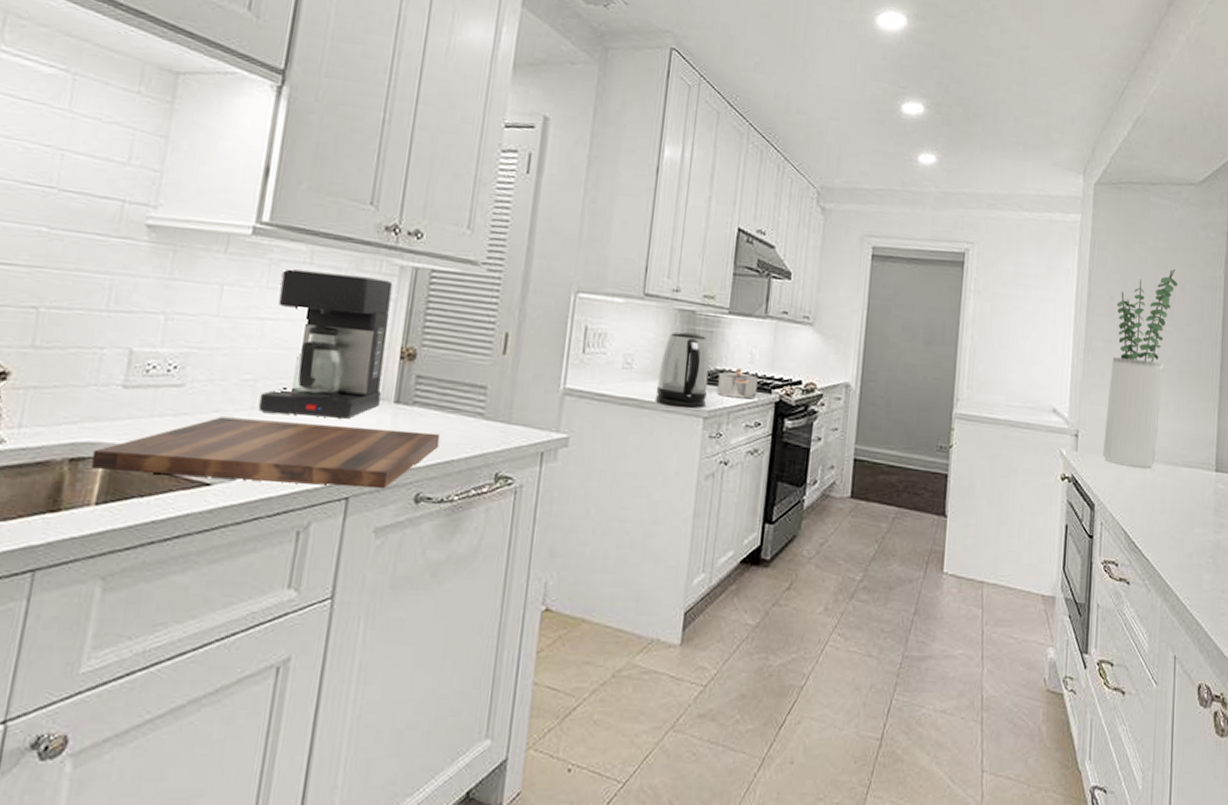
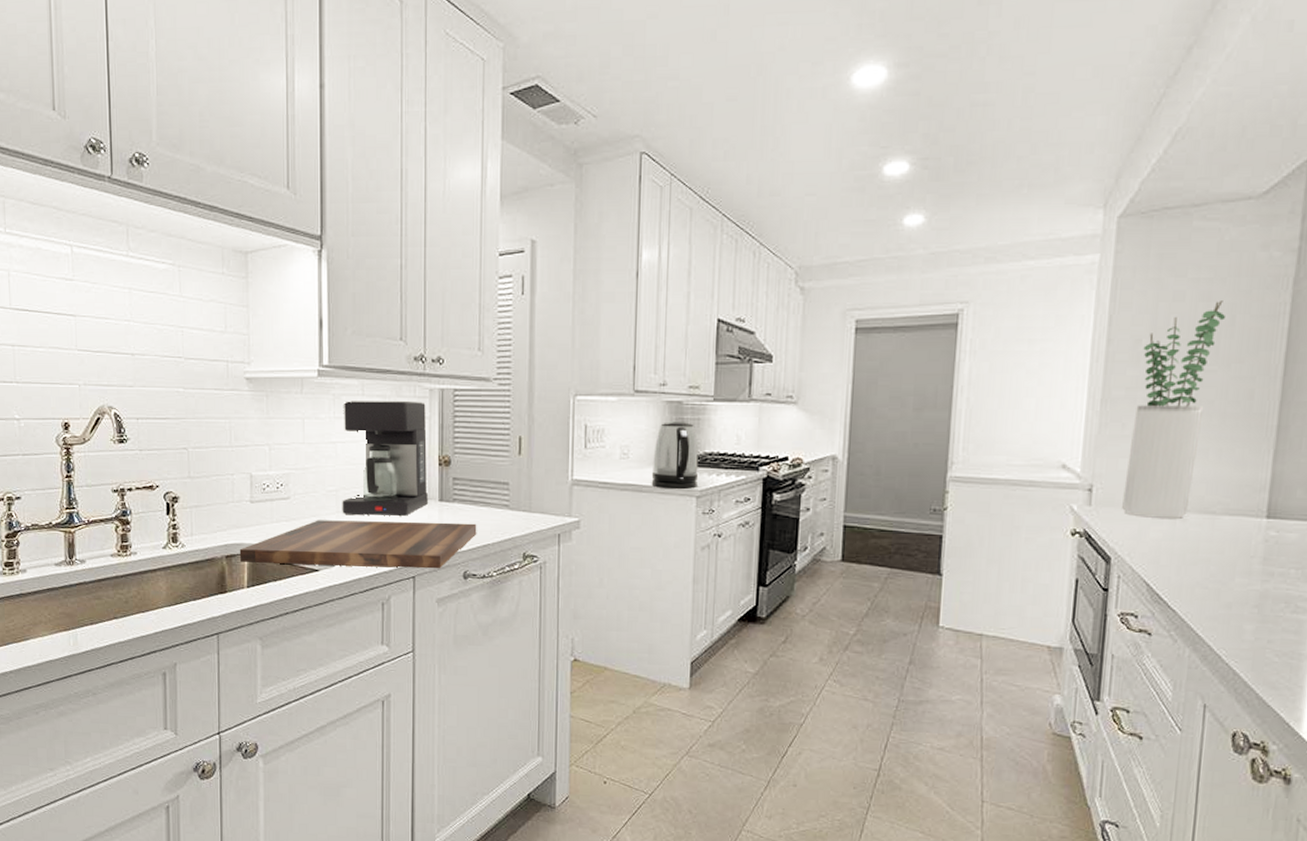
cooking pot: present [716,367,759,400] -> none [706,449,747,477]

